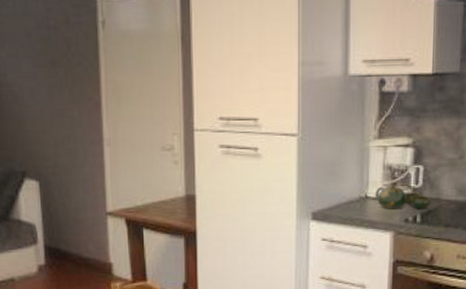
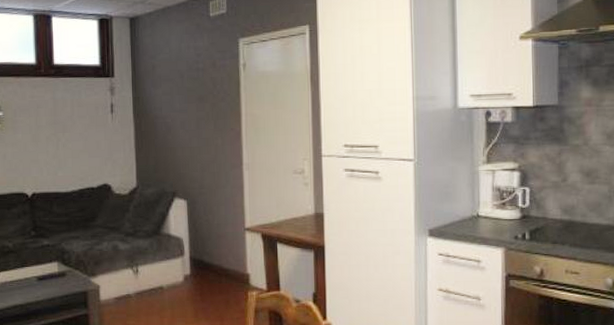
tea set: present [376,182,431,210] -> none [486,203,538,228]

